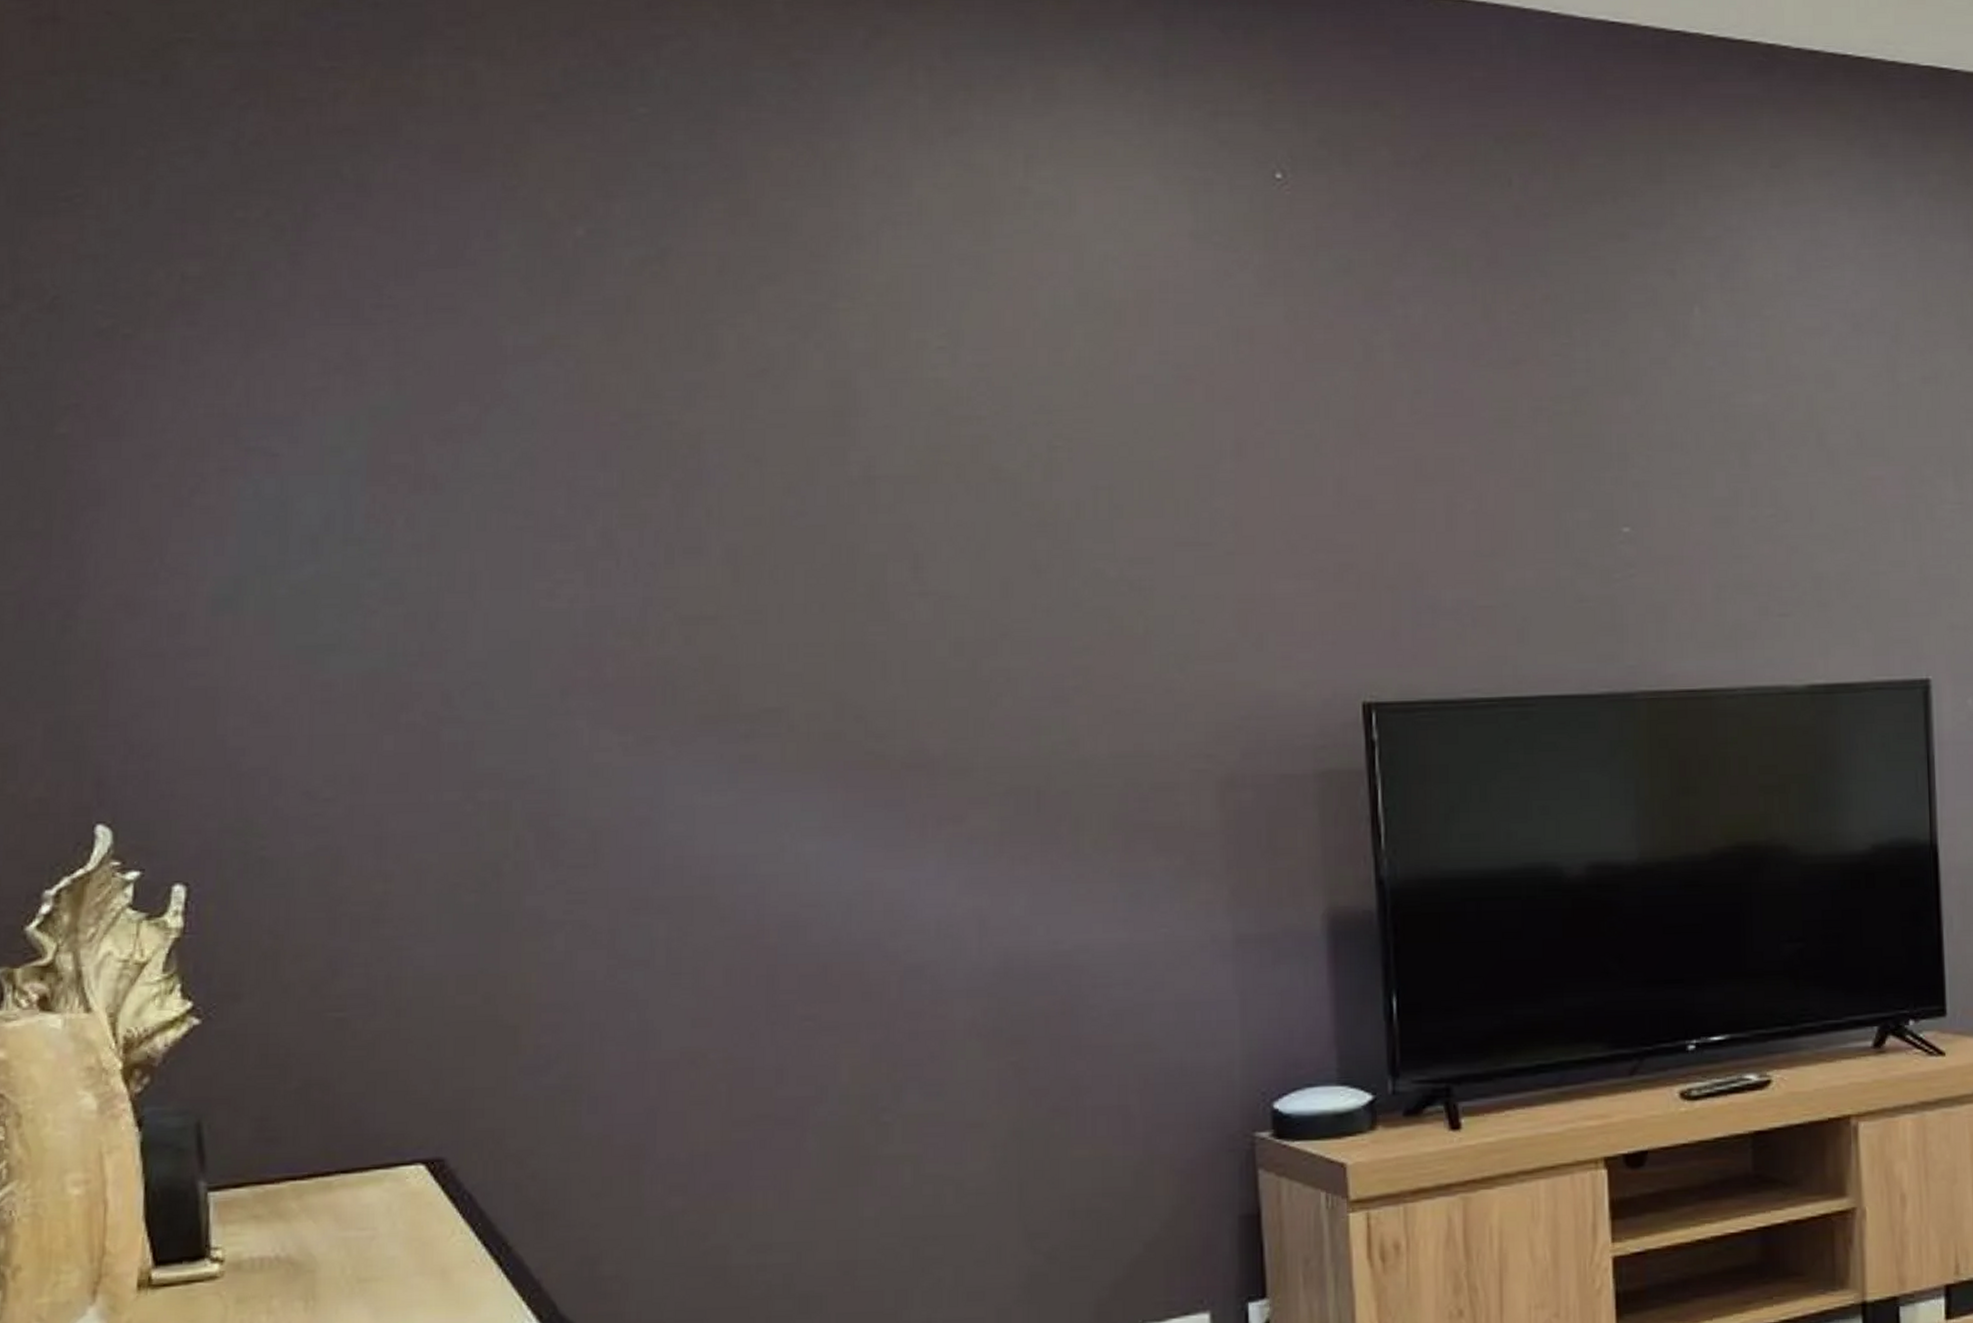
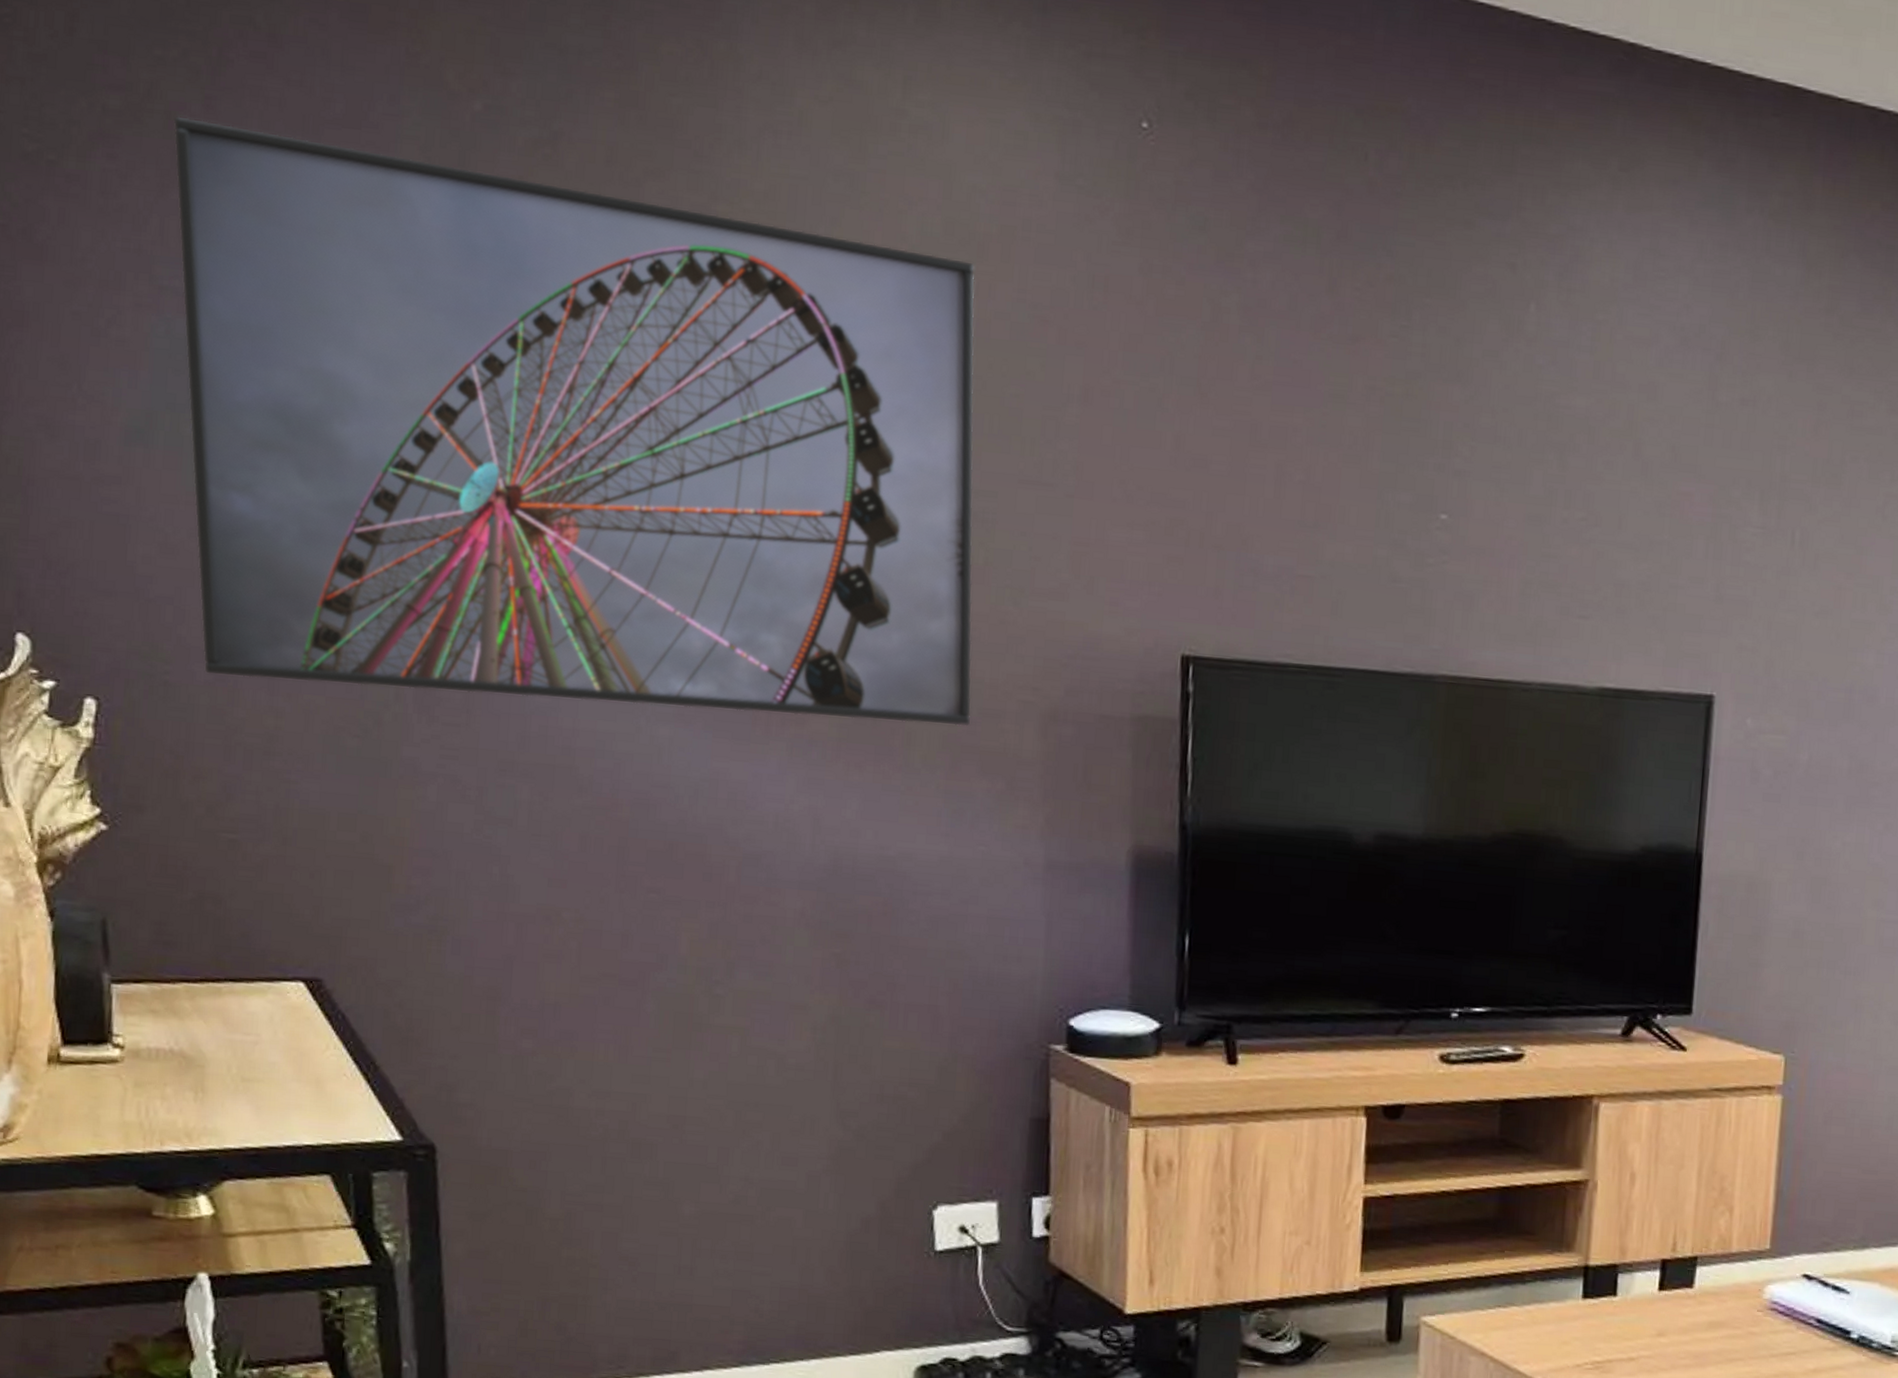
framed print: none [257,275,1142,844] -> present [173,116,975,726]

